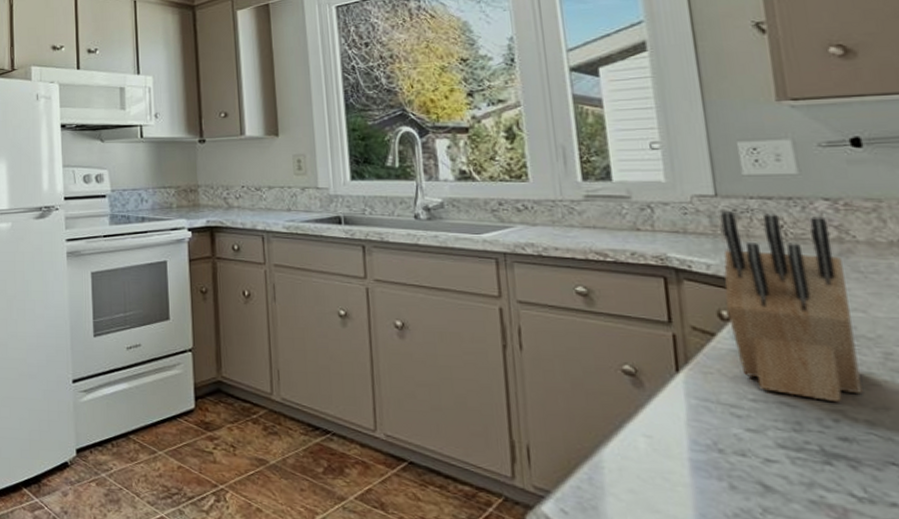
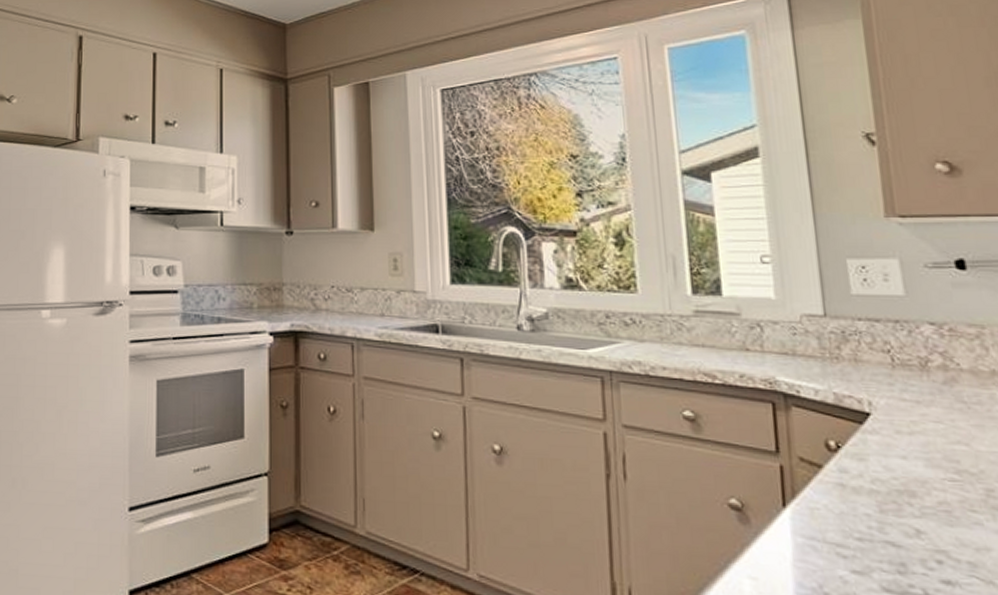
knife block: present [720,211,864,403] -> none [829,333,967,543]

